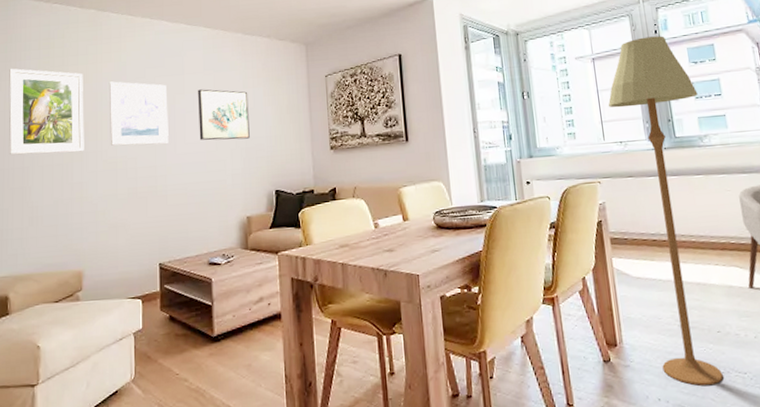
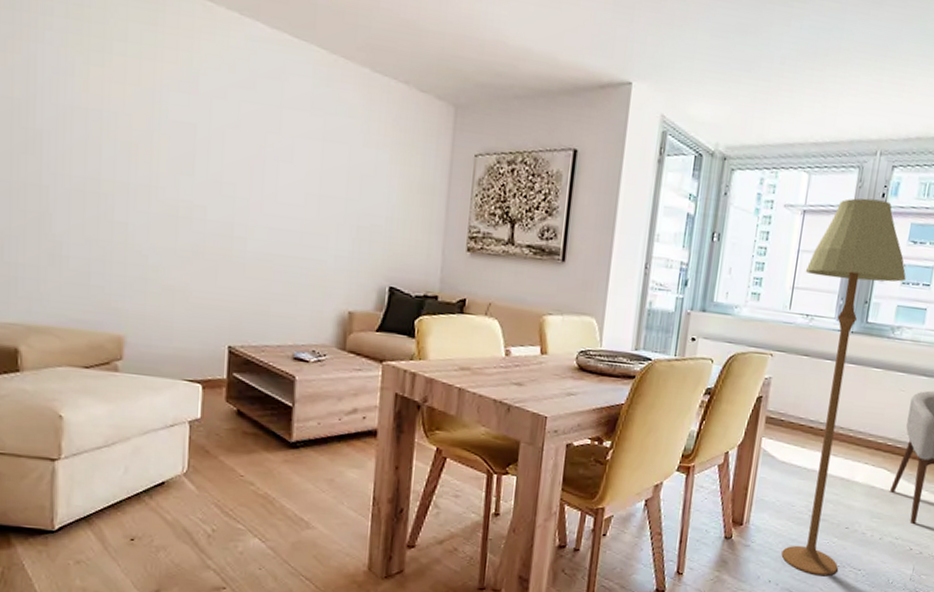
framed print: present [9,68,84,155] -> none [18,37,134,183]
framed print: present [108,81,169,146] -> none [169,92,256,197]
wall art: present [198,89,250,140] -> none [296,133,369,215]

